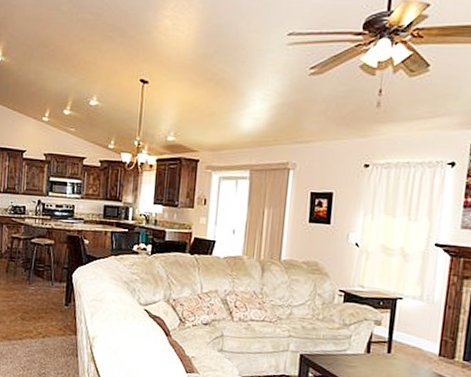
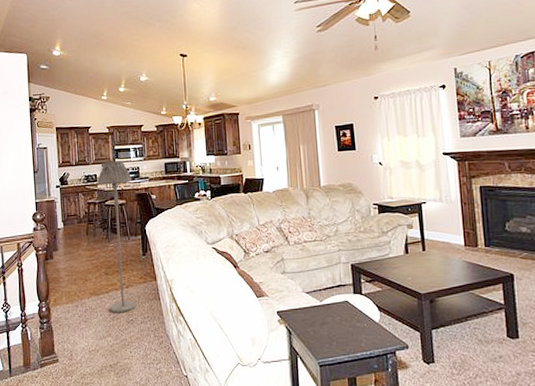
floor lamp: none [22,193,65,364] -> present [97,160,136,312]

